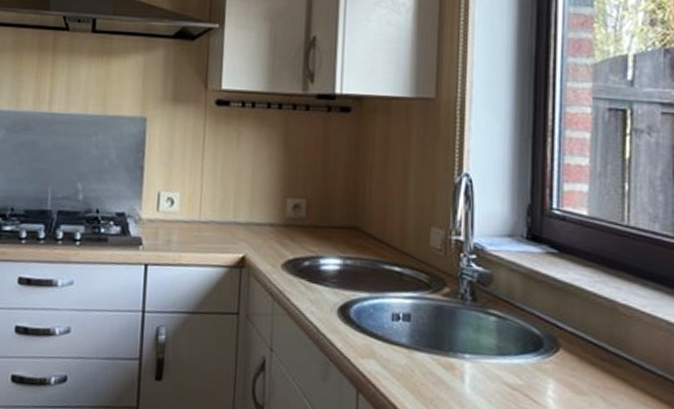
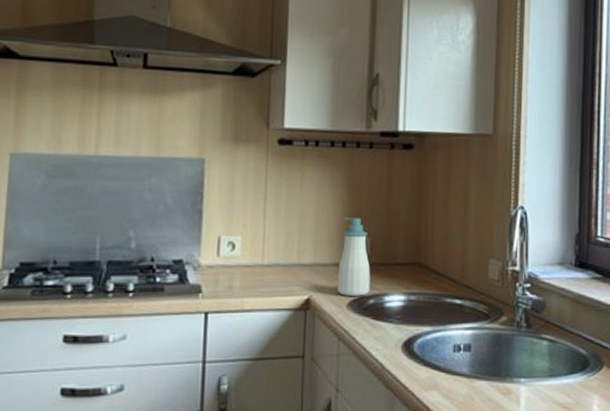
soap bottle: none [272,178,306,258] -> present [337,217,371,296]

